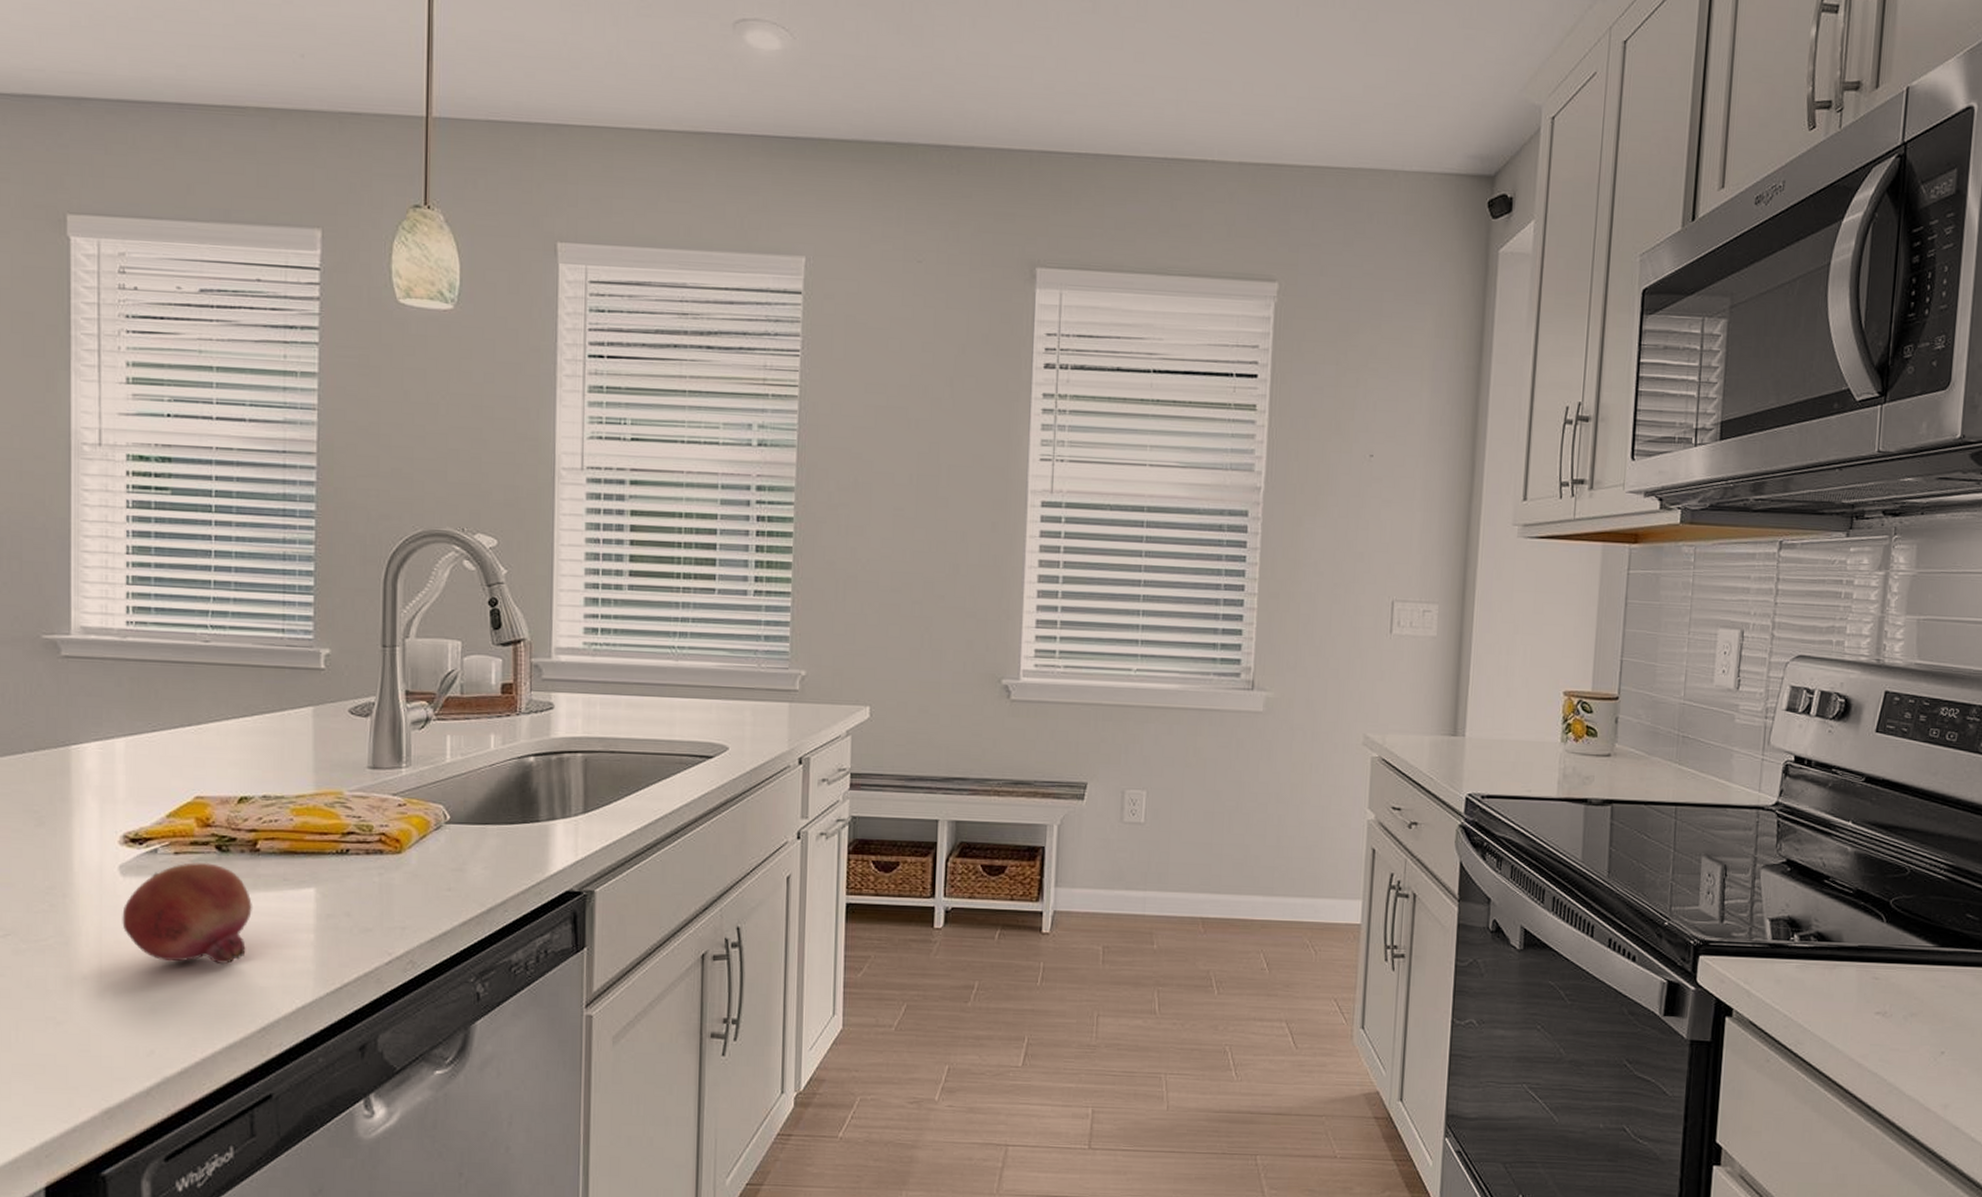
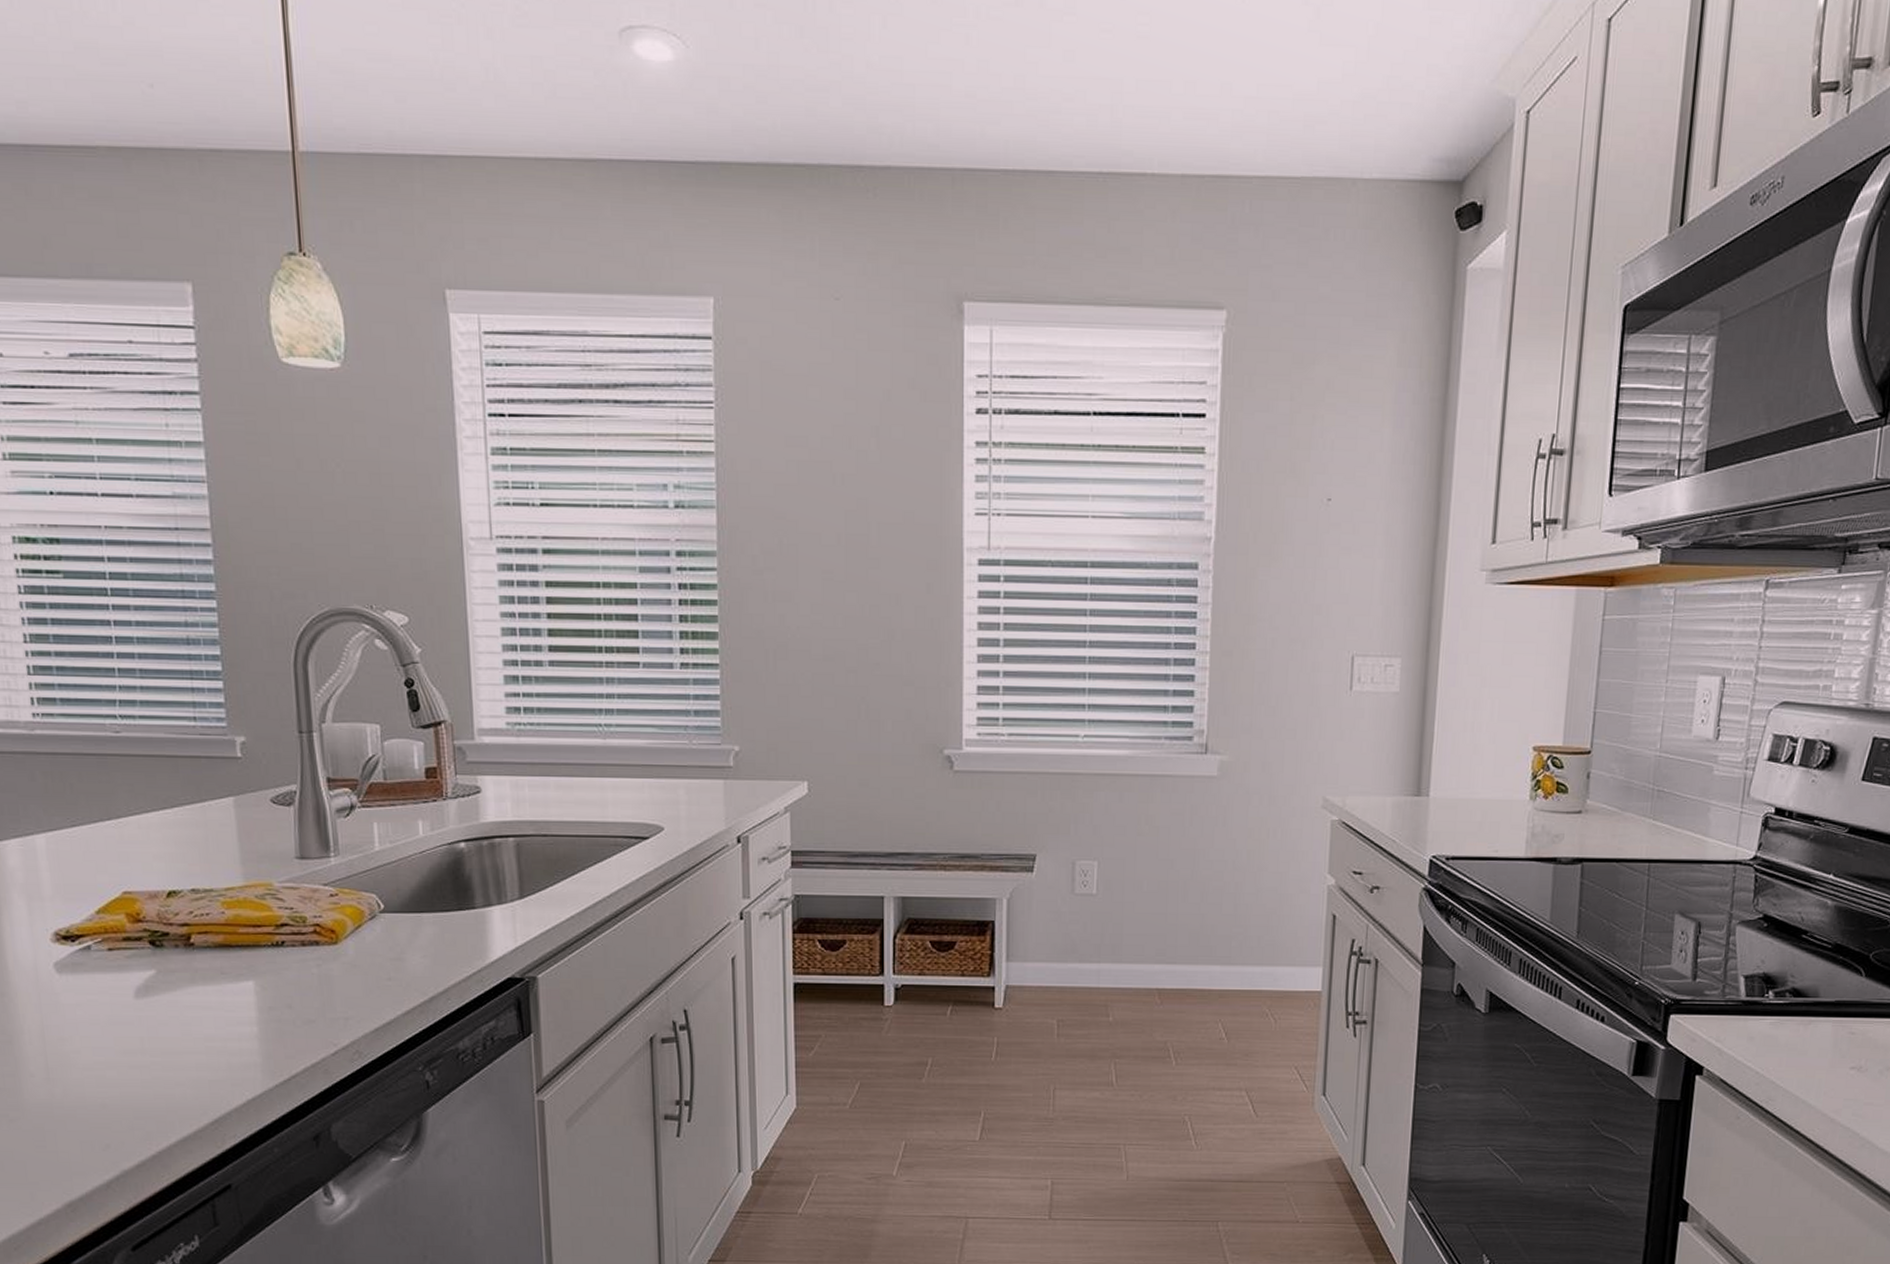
fruit: present [122,862,253,964] -> none [62,958,194,1058]

